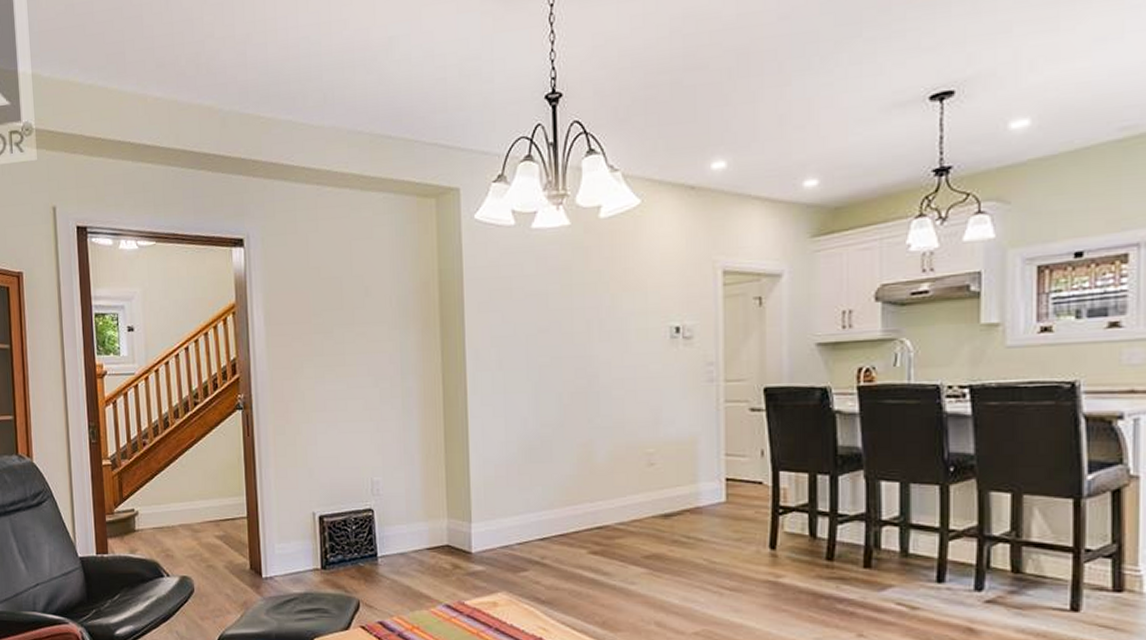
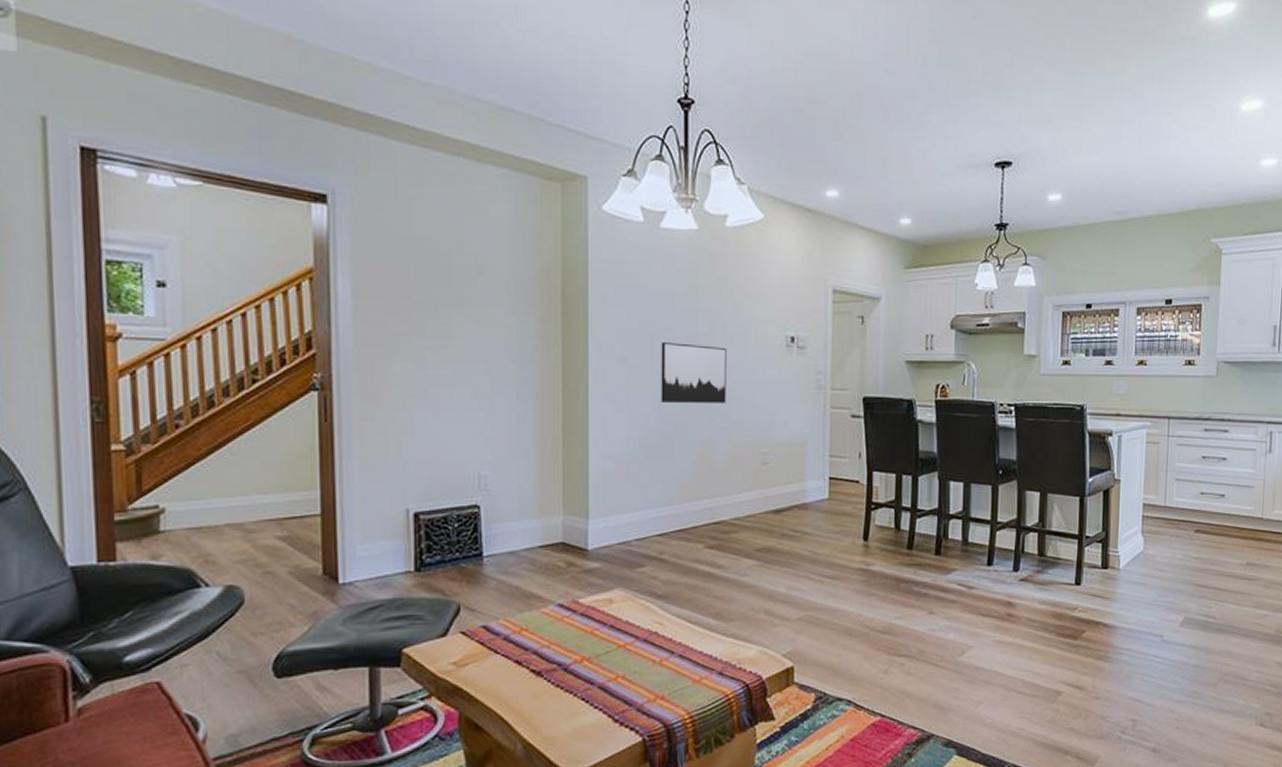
wall art: none [536,343,606,405] -> present [661,342,727,403]

